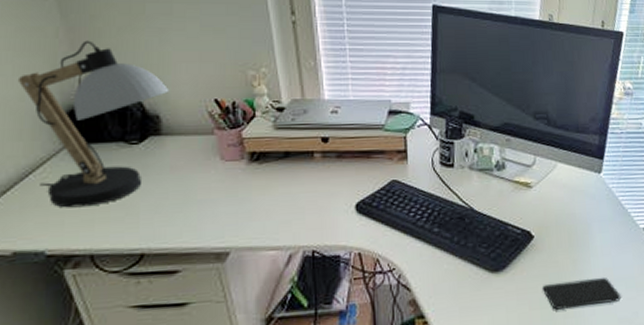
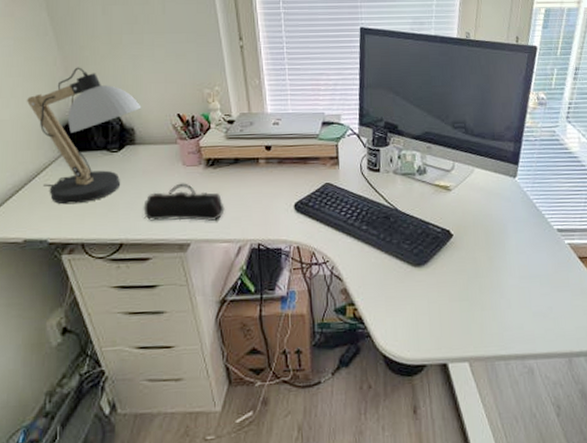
pencil case: none [170,180,272,226] -> present [143,183,225,221]
smartphone: present [542,278,621,311] -> none [461,274,536,303]

